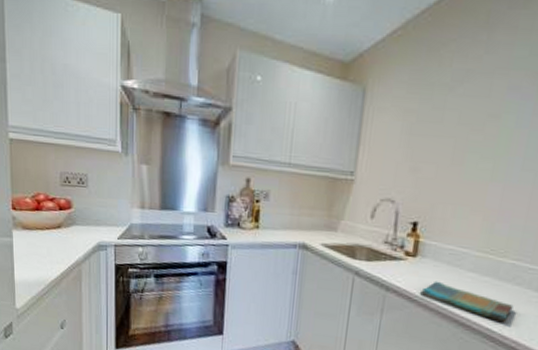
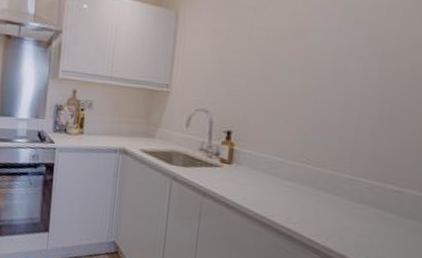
dish towel: present [419,281,514,323] -> none [236,188,336,235]

